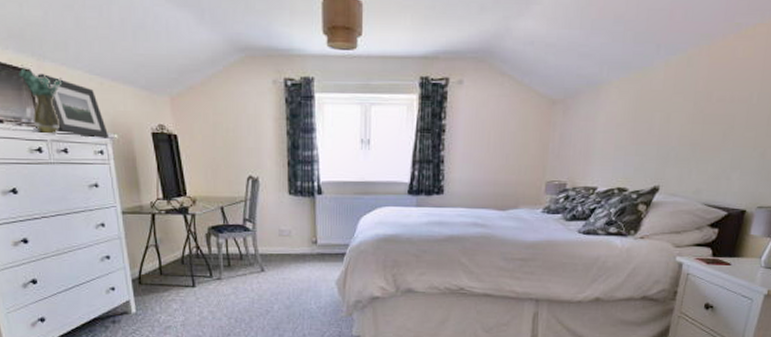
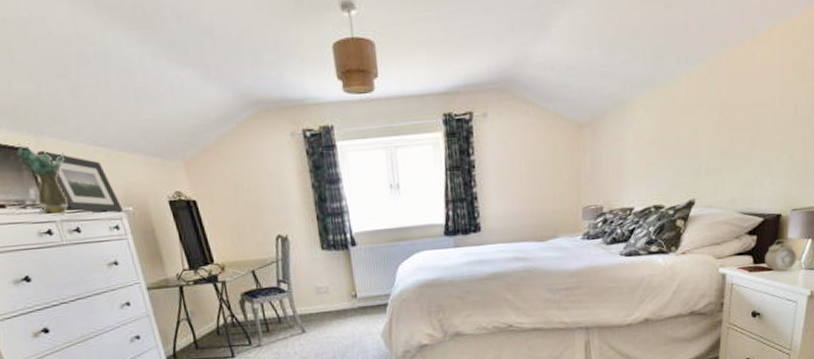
alarm clock: none [723,235,758,267] -> present [764,239,797,272]

